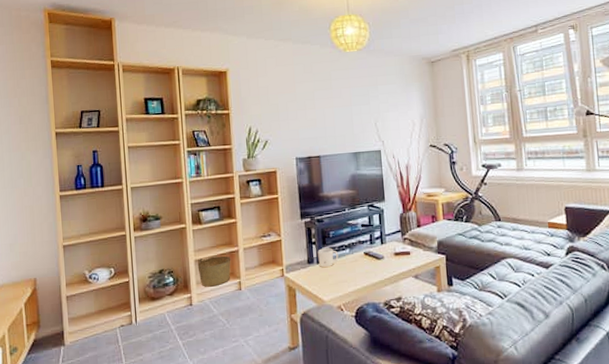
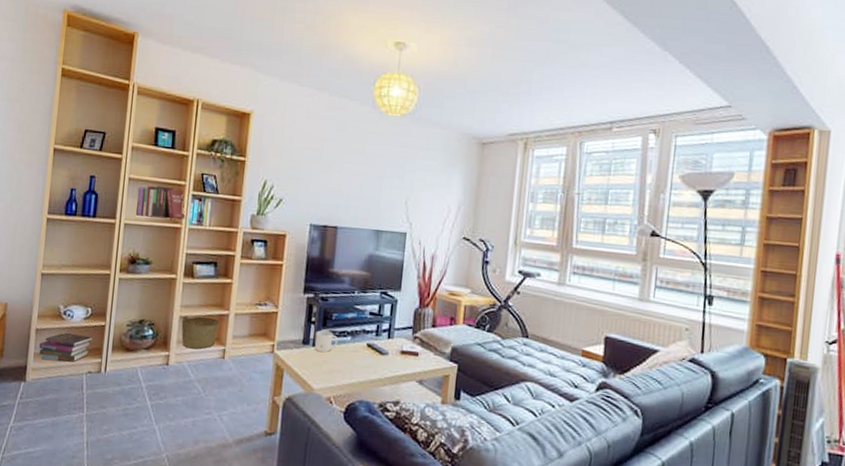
books: none [72,293,119,323] -> present [39,332,92,363]
books: none [137,148,185,178] -> present [136,186,186,220]

